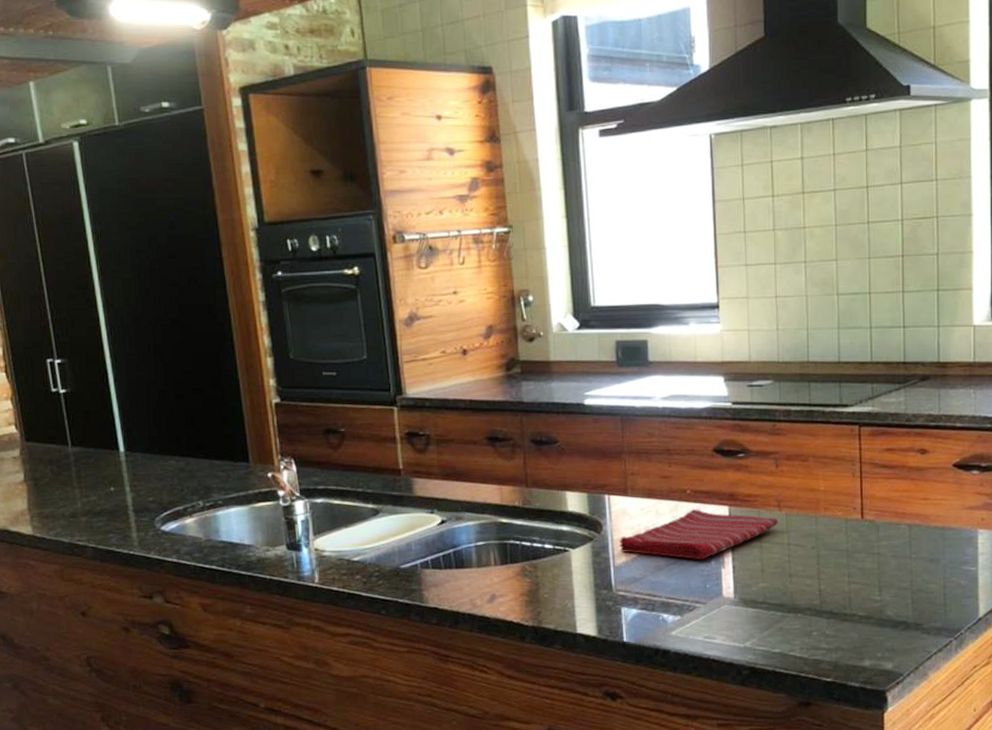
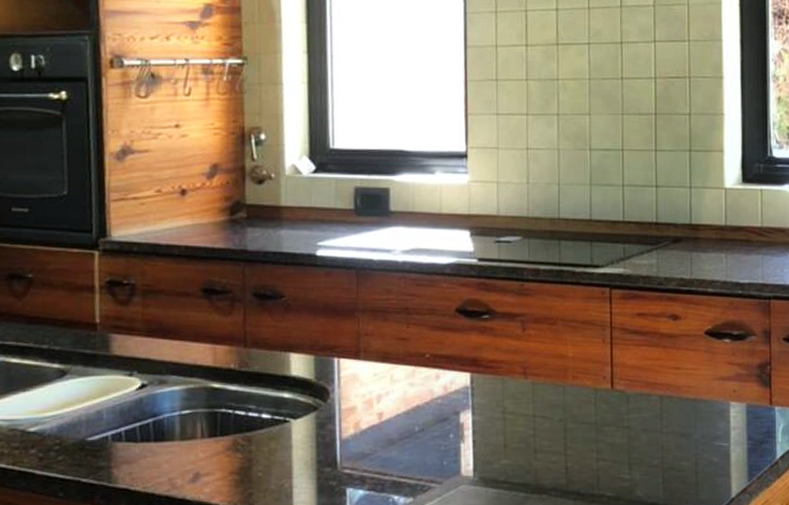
dish towel: present [619,509,779,560] -> none [347,375,524,433]

